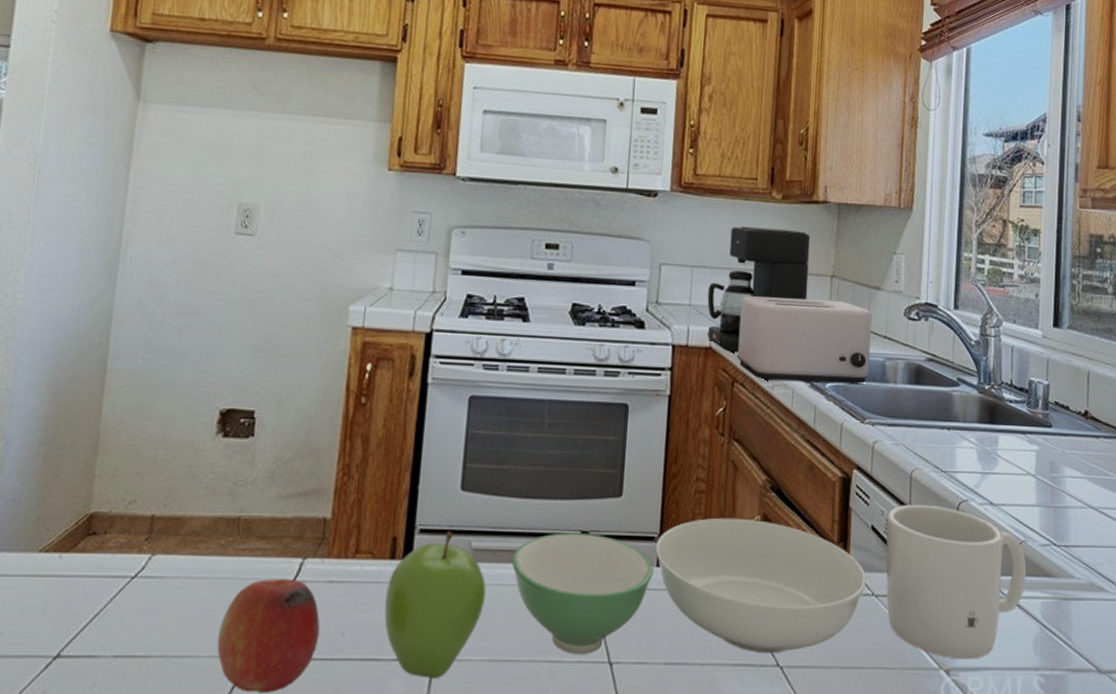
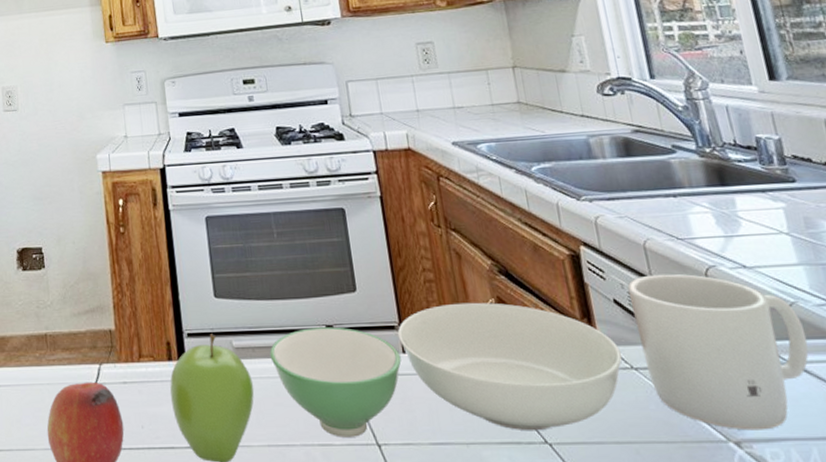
coffee maker: present [707,226,811,353] -> none [394,31,493,151]
toaster: present [737,296,872,385] -> none [428,88,574,172]

